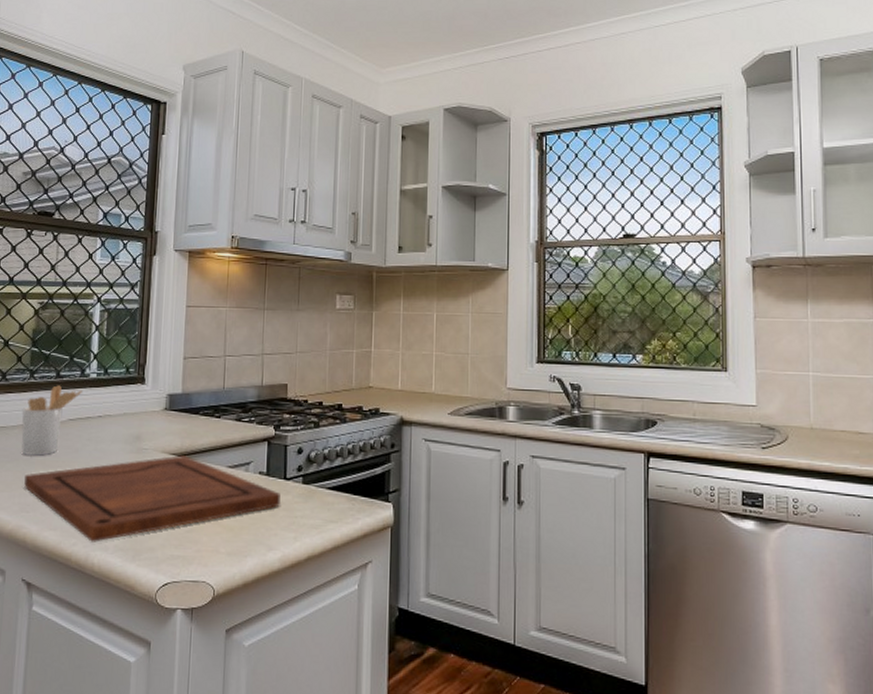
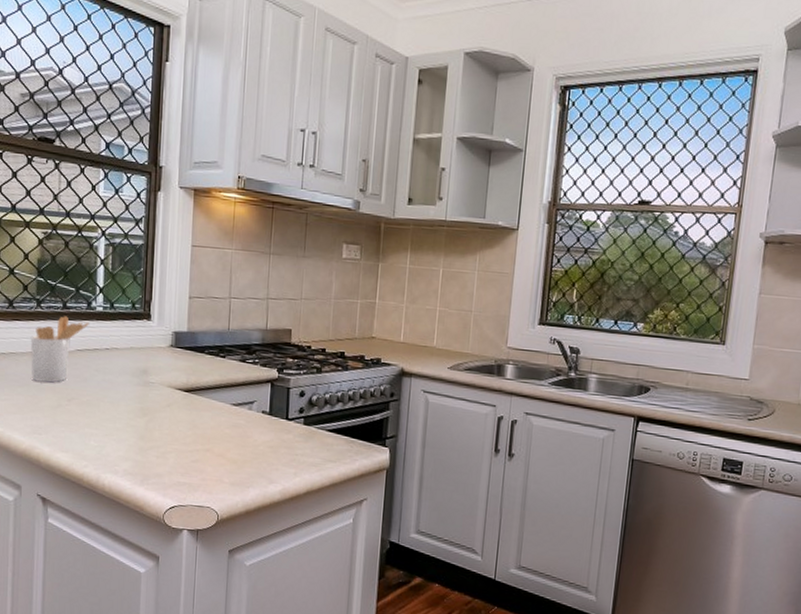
cutting board: present [24,455,280,542] -> none [36,391,282,466]

